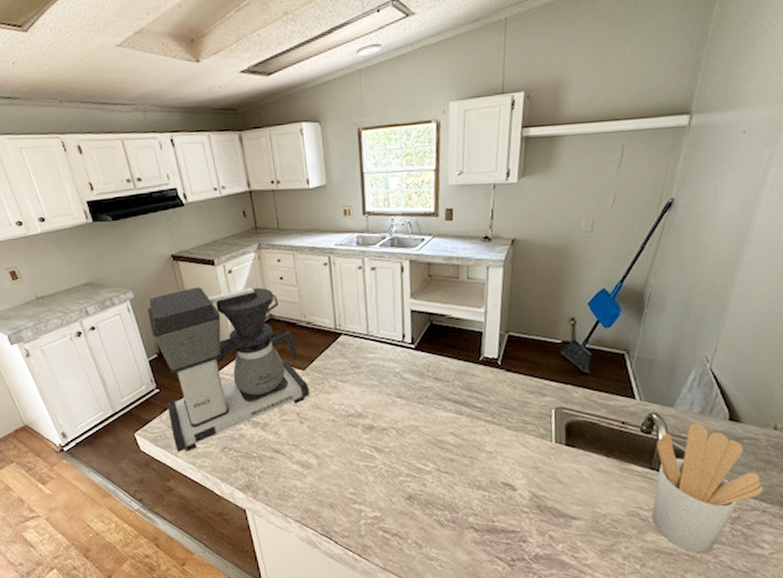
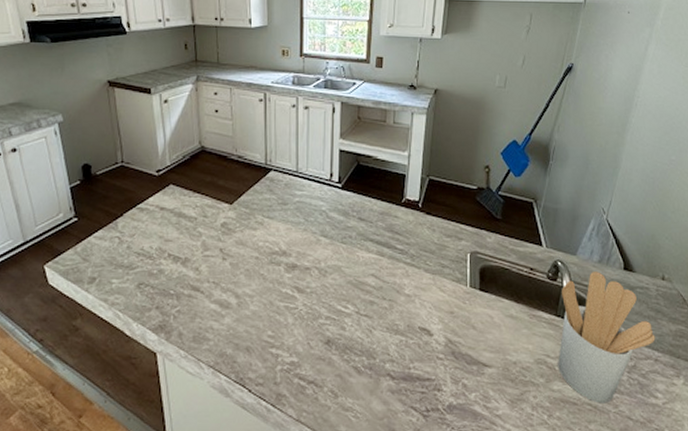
coffee maker: present [148,286,310,452] -> none [76,114,236,287]

